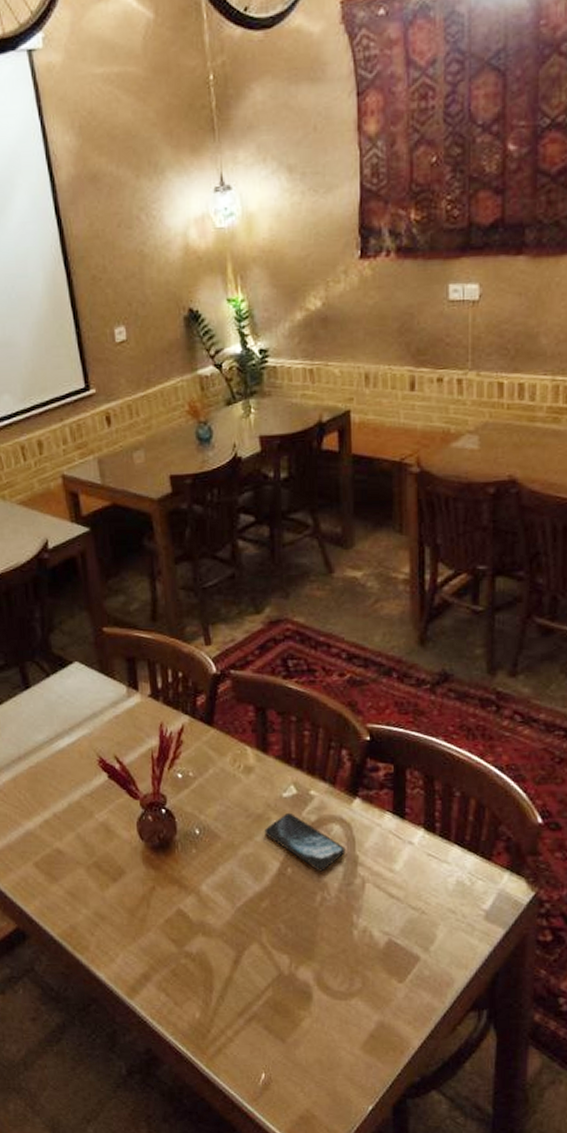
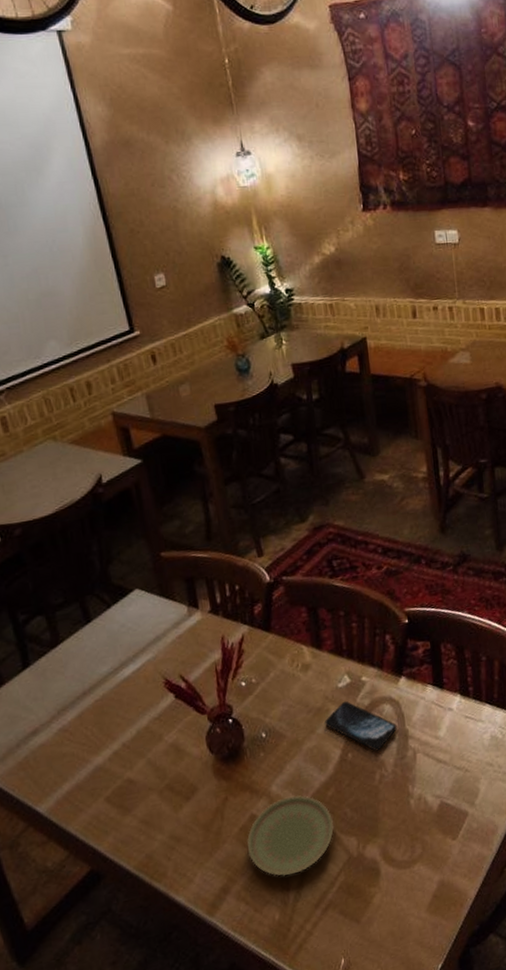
plate: none [171,899,265,978] -> present [246,794,334,877]

